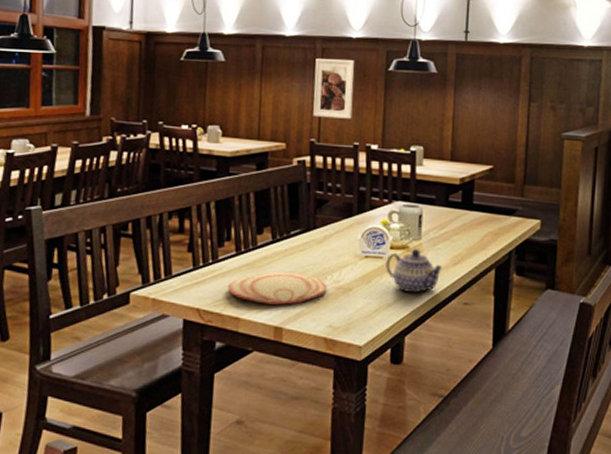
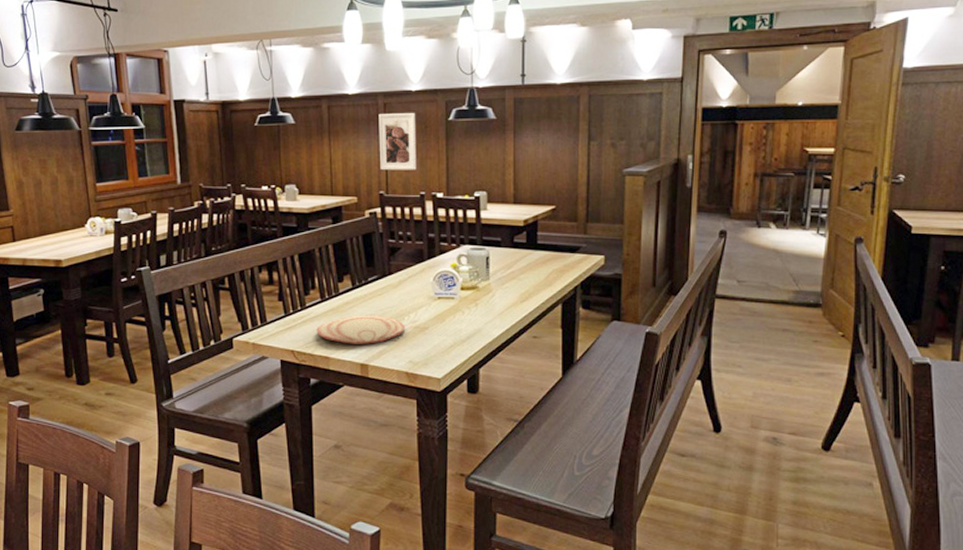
teapot: present [385,249,443,293] -> none [458,289,512,329]

